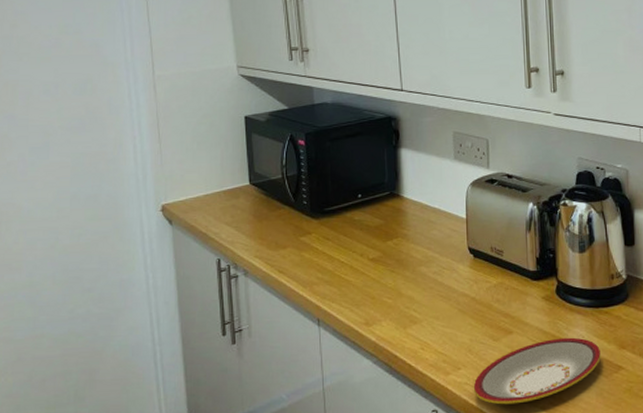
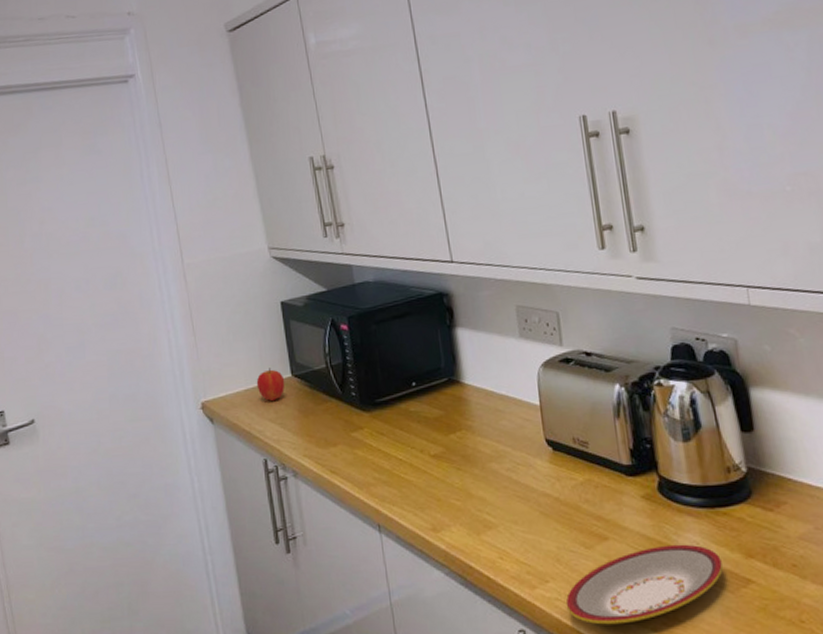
apple: none [216,176,243,206] -> present [256,368,285,401]

